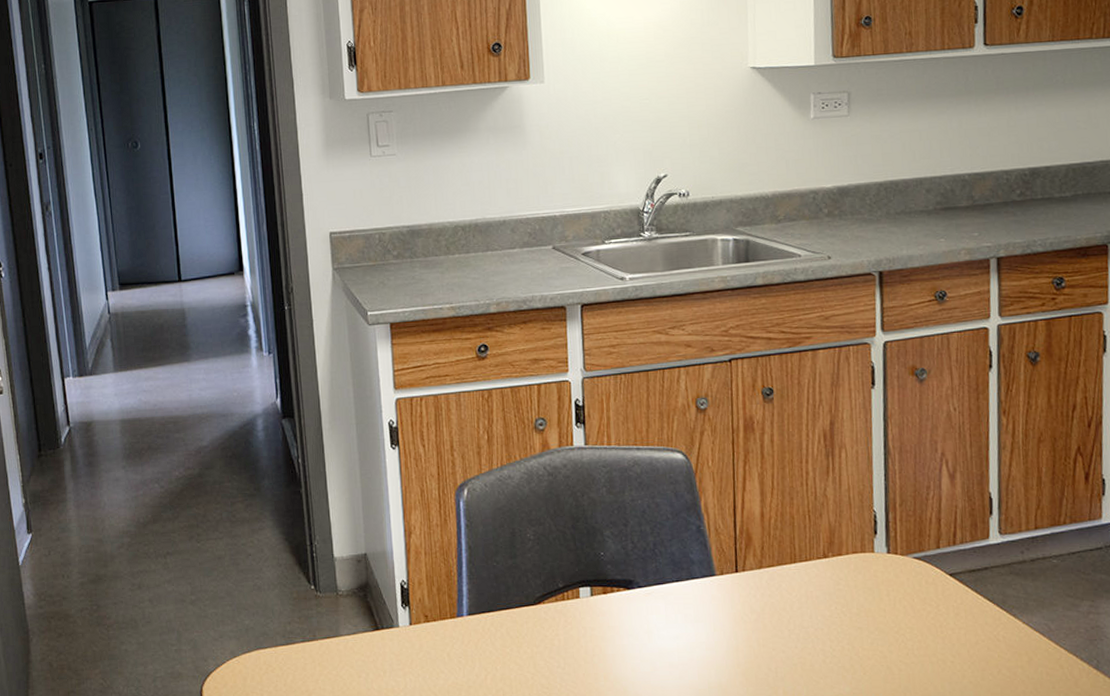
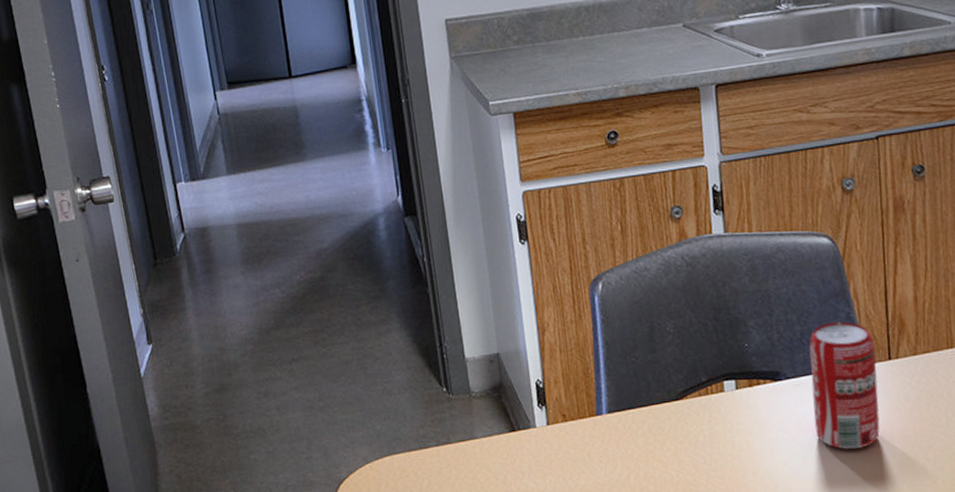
beverage can: none [661,534,726,658] -> present [809,321,880,450]

